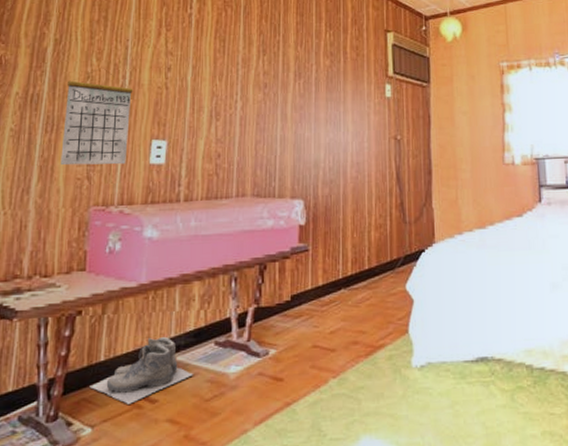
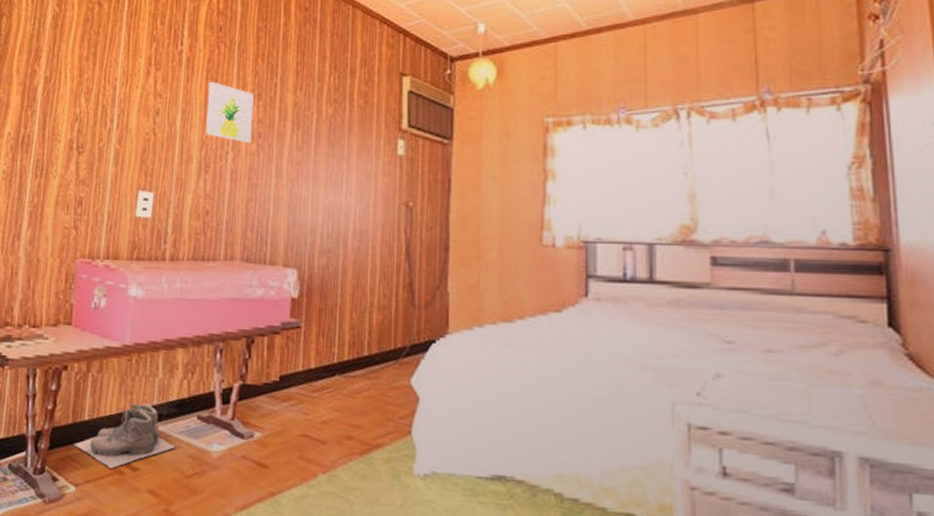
calendar: present [60,68,133,166] -> none [49,109,121,216]
wall art: none [216,40,259,93] -> present [206,81,254,144]

